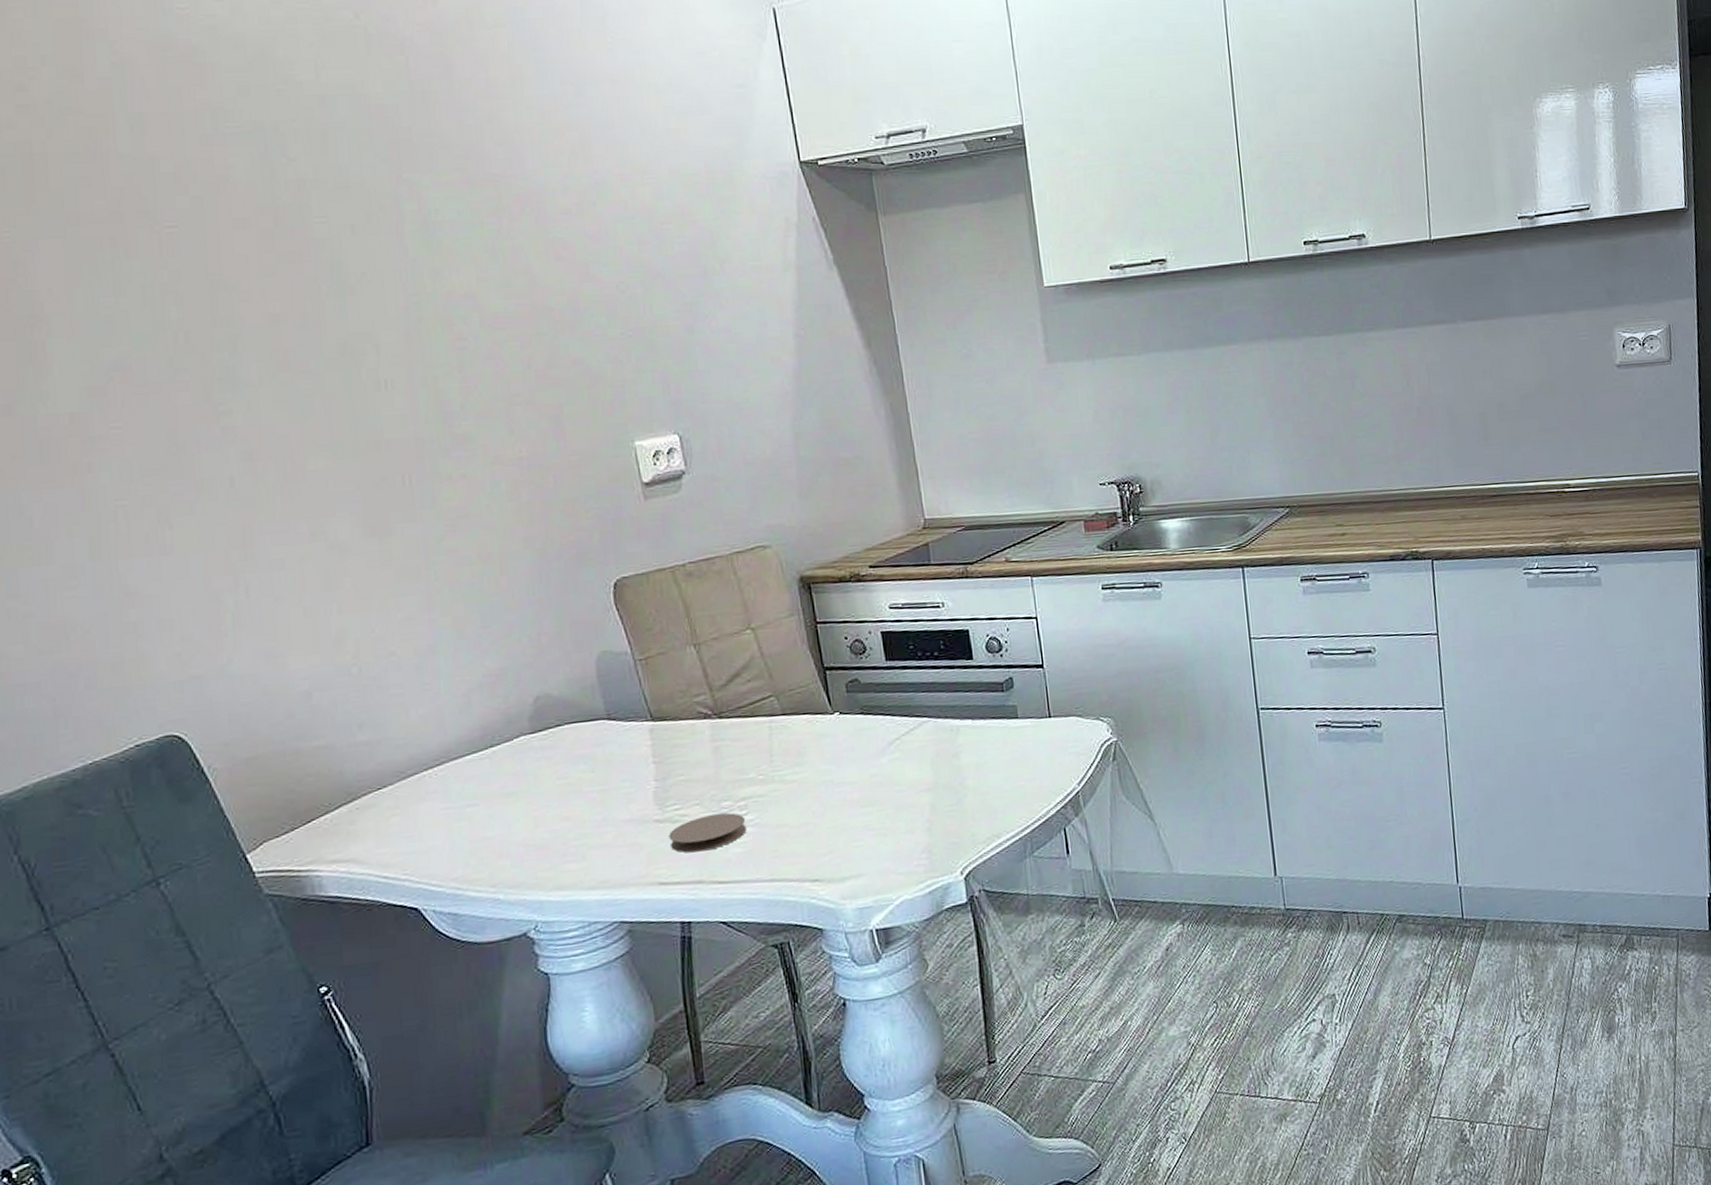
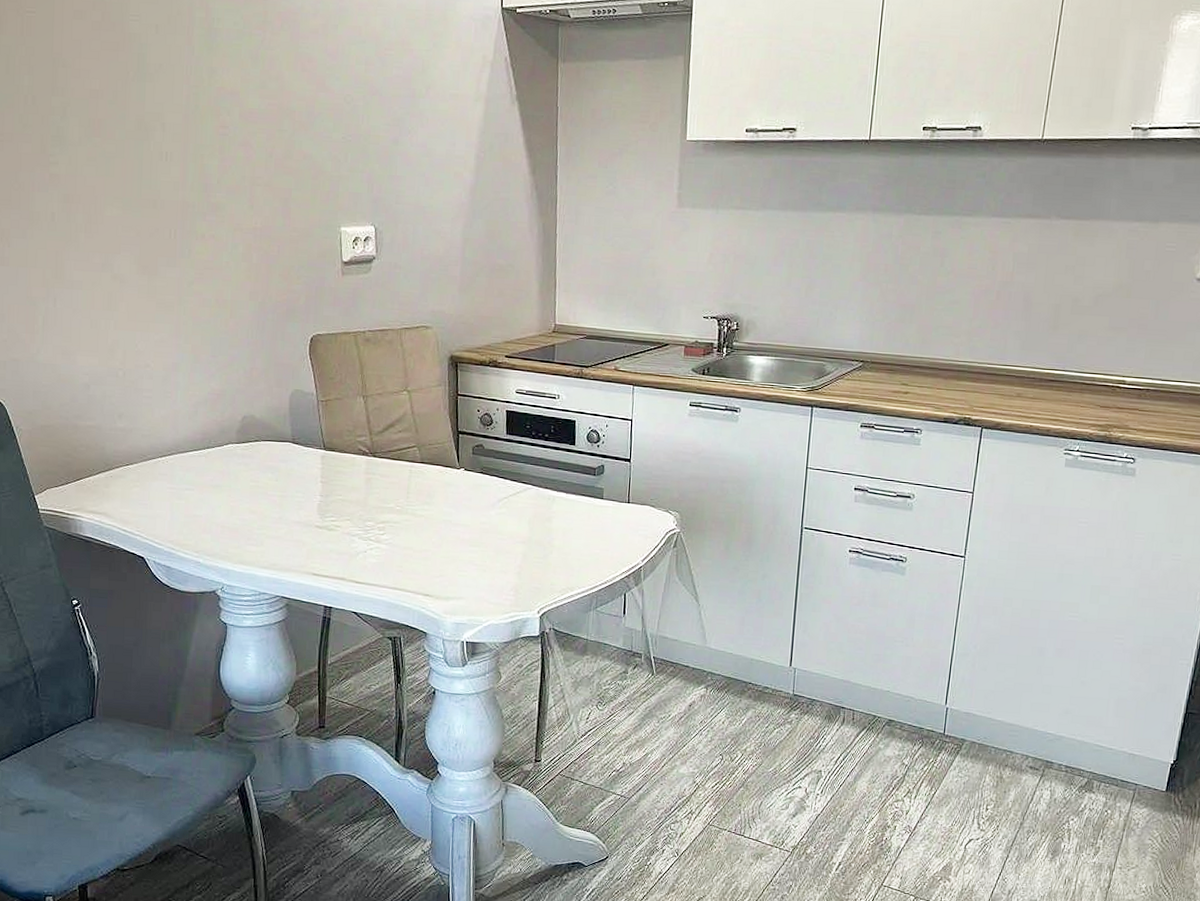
coaster: present [668,813,747,853] -> none [324,529,382,556]

